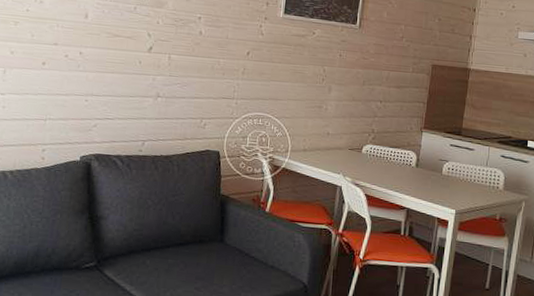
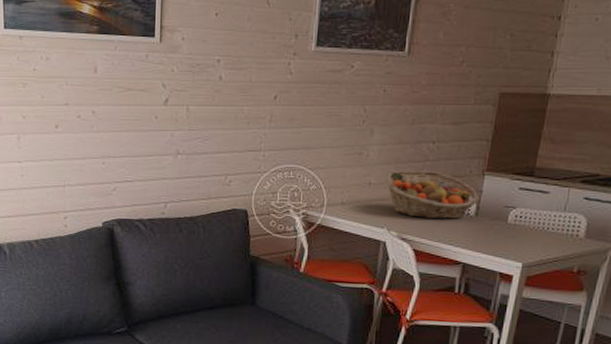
fruit basket: none [340,124,419,169] -> present [384,170,480,220]

